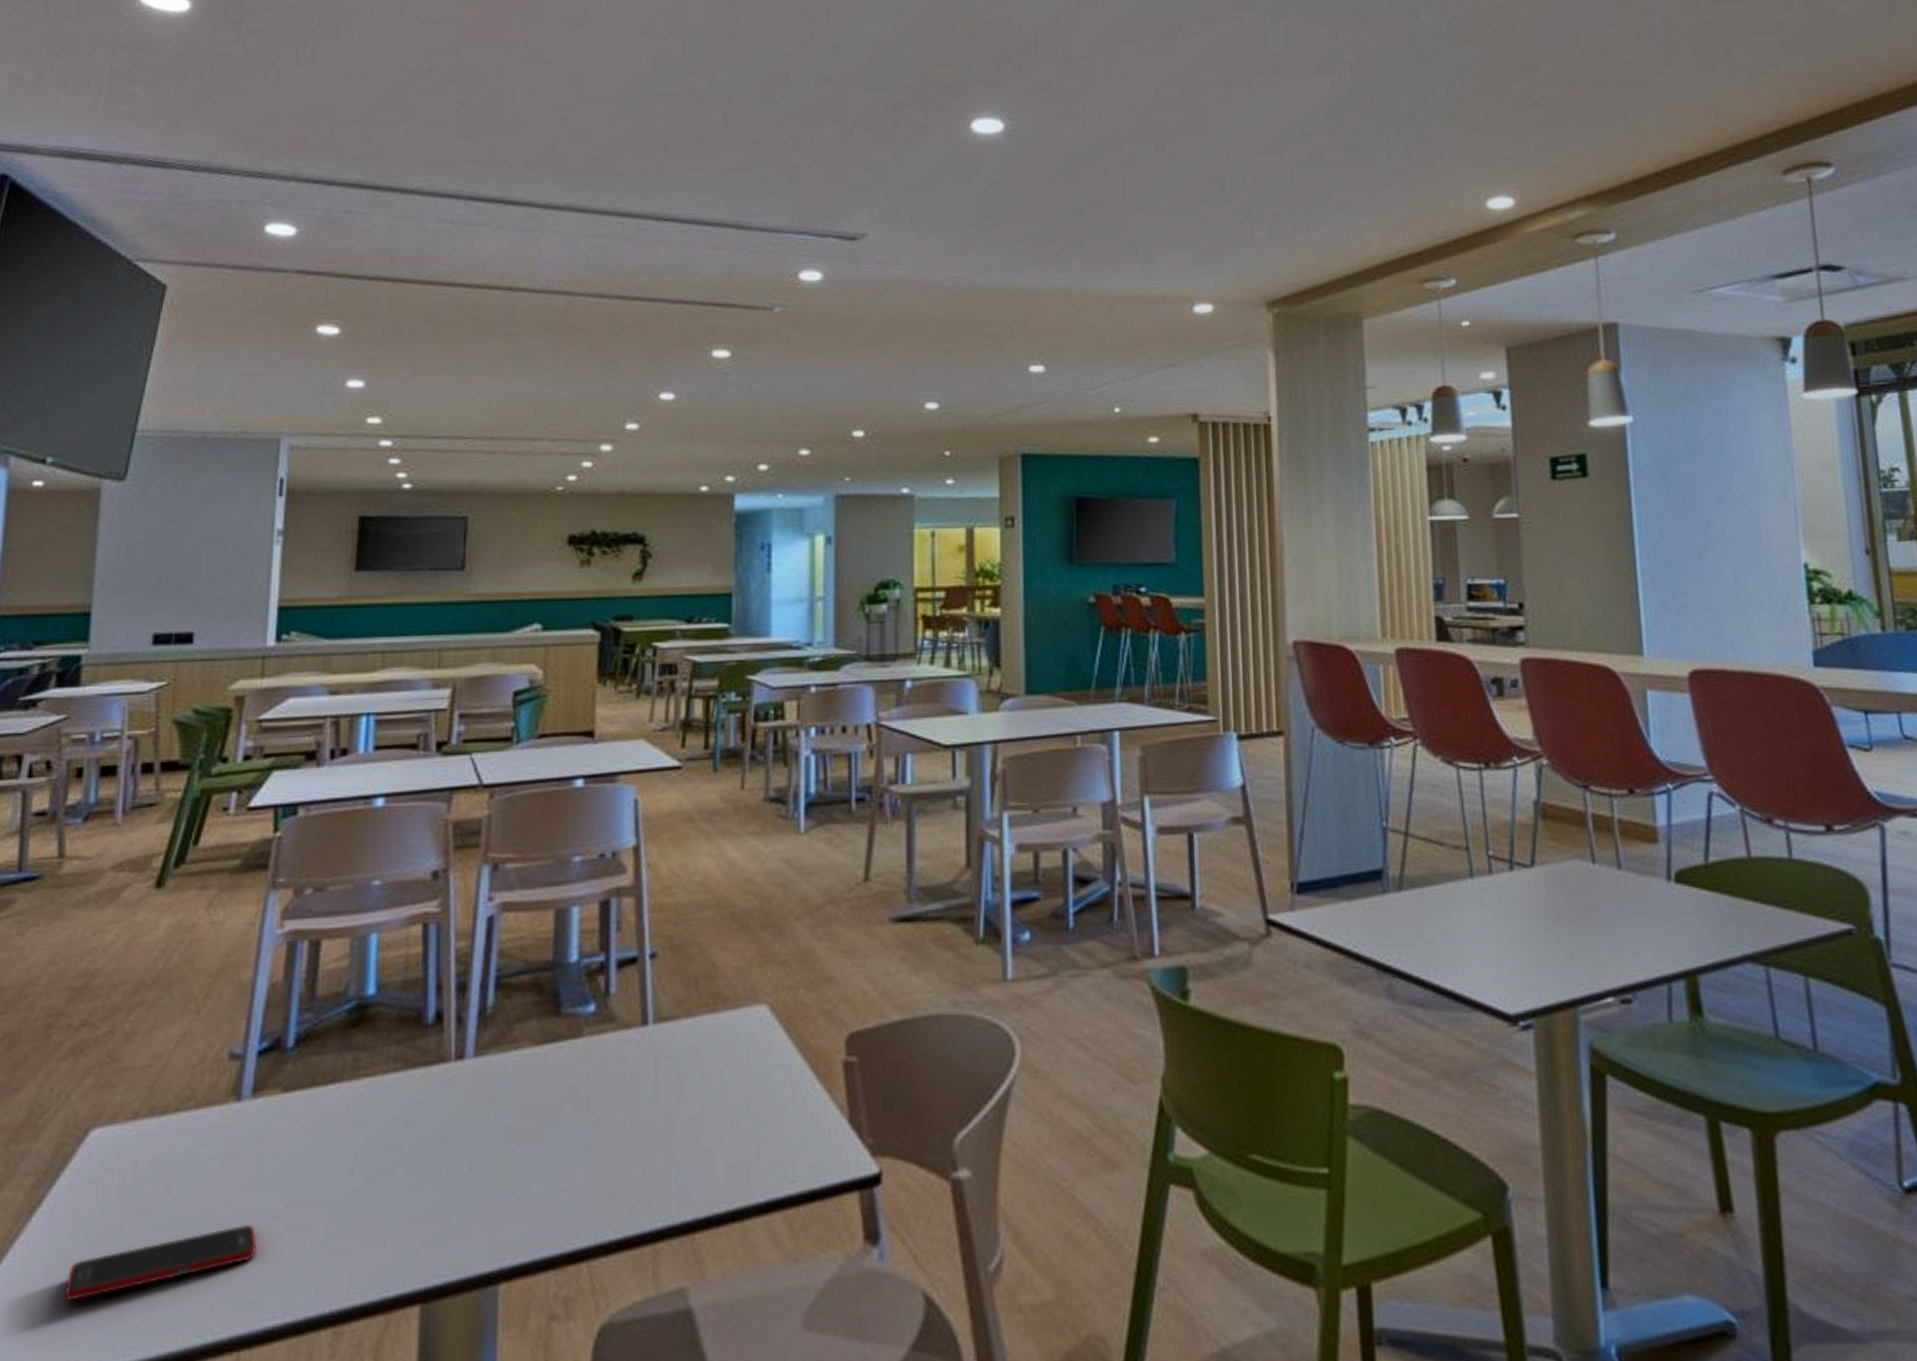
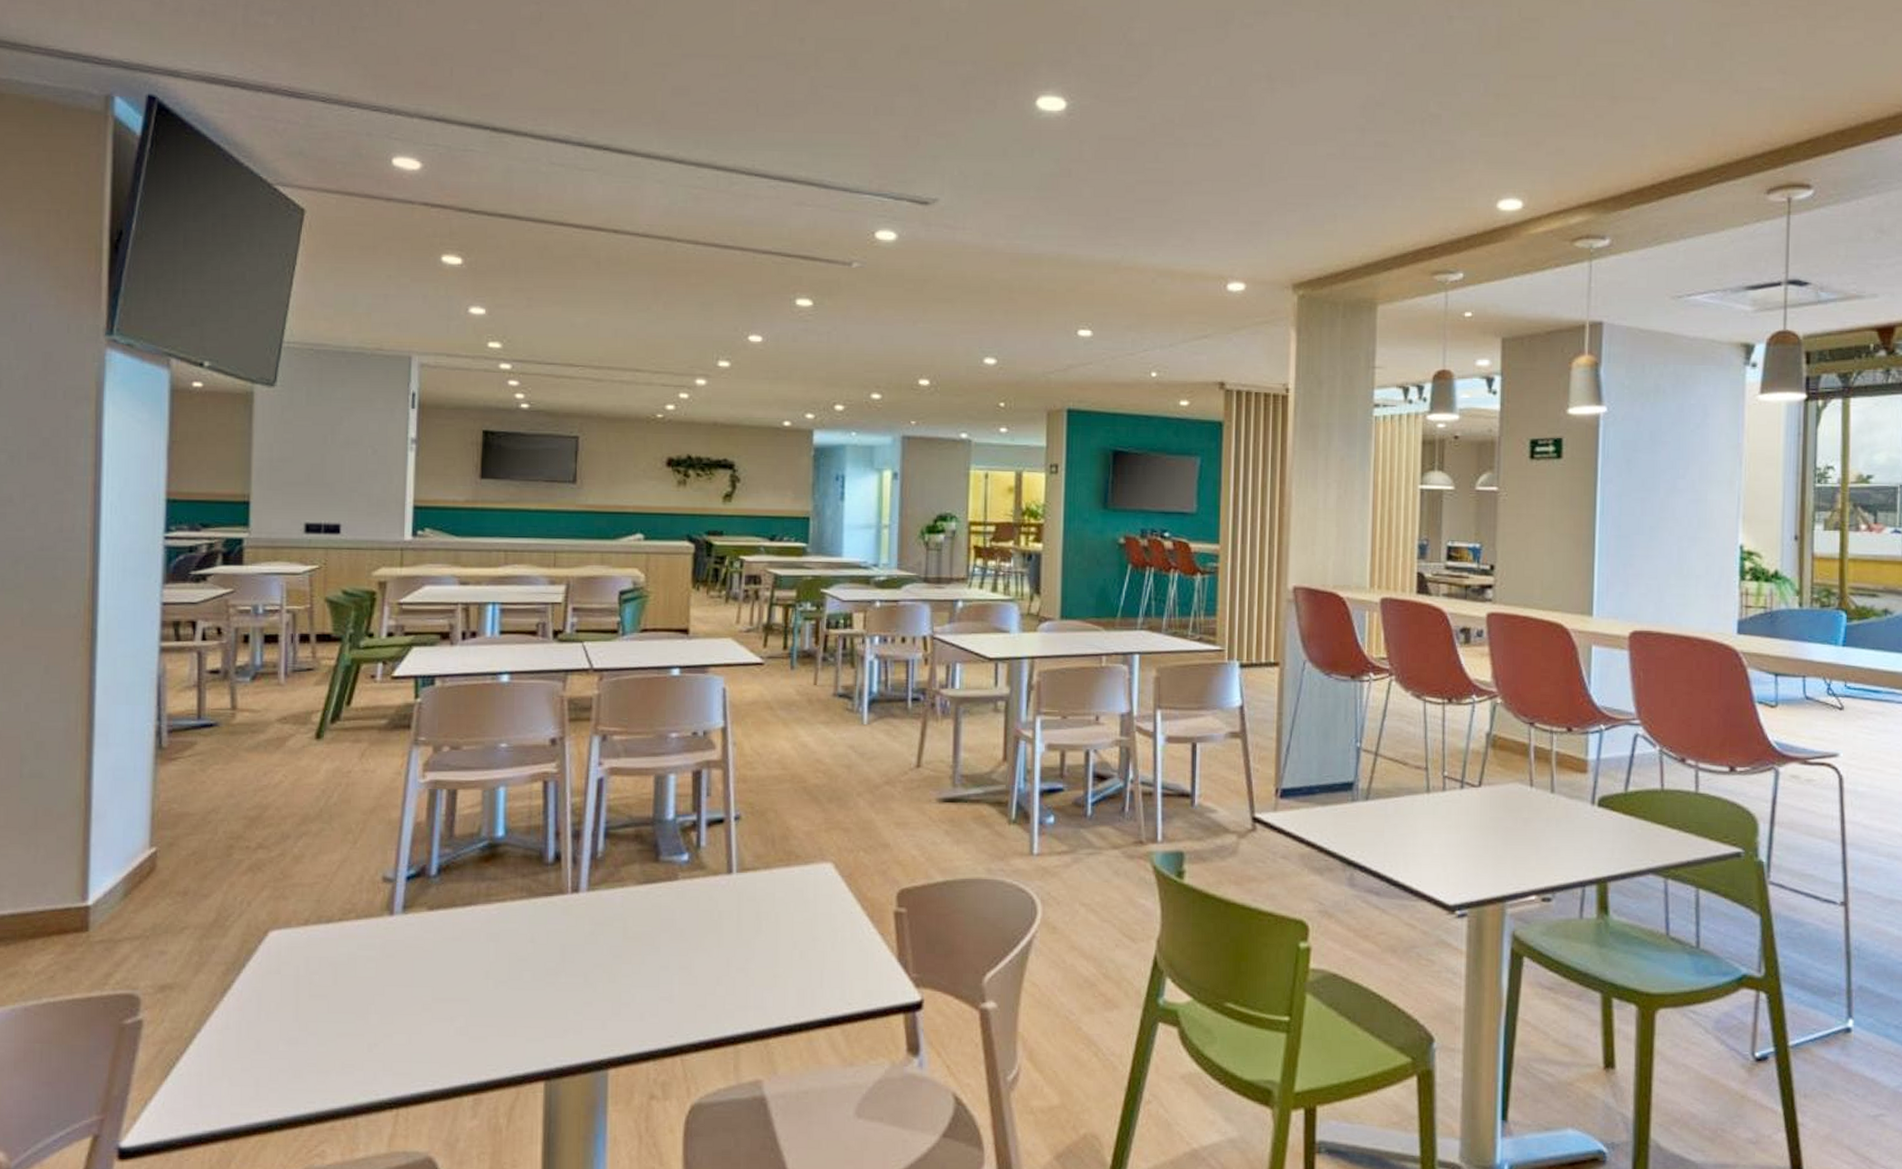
cell phone: present [65,1224,257,1301] -> none [254,1012,410,1064]

